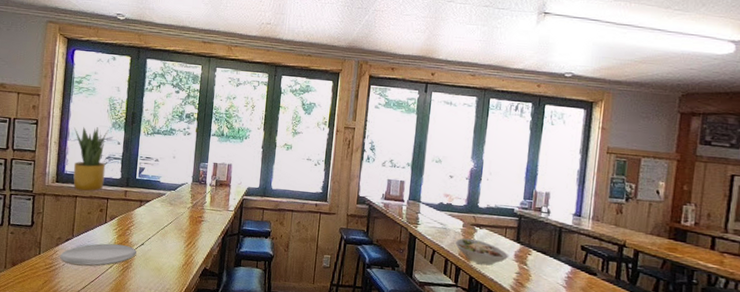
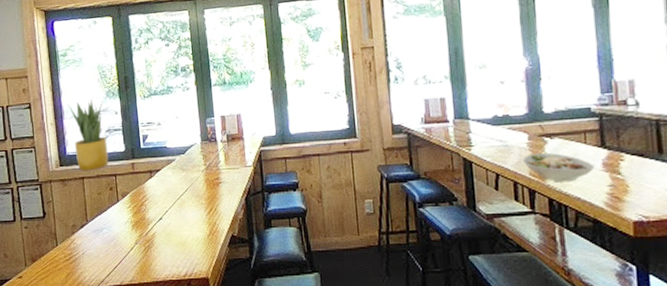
plate: present [60,243,137,267] -> none [78,223,156,252]

